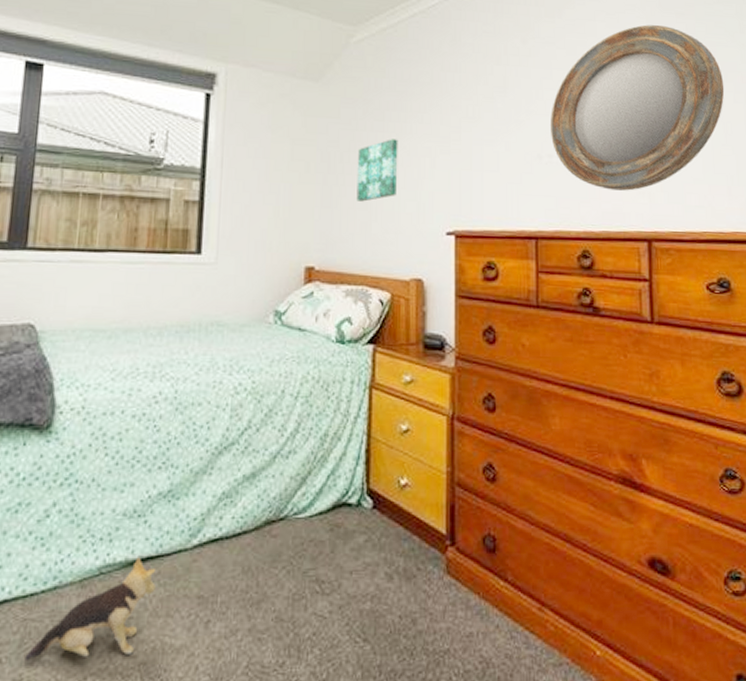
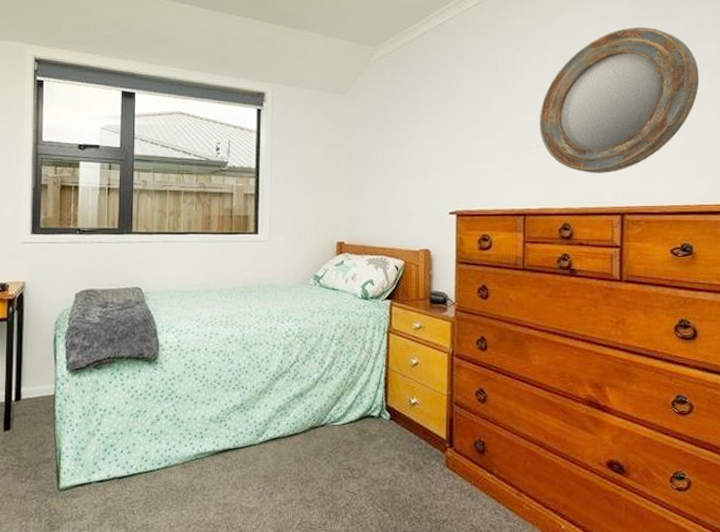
plush toy: present [24,557,157,661] -> none [149,449,235,514]
wall art: present [356,139,398,202] -> none [377,138,411,190]

